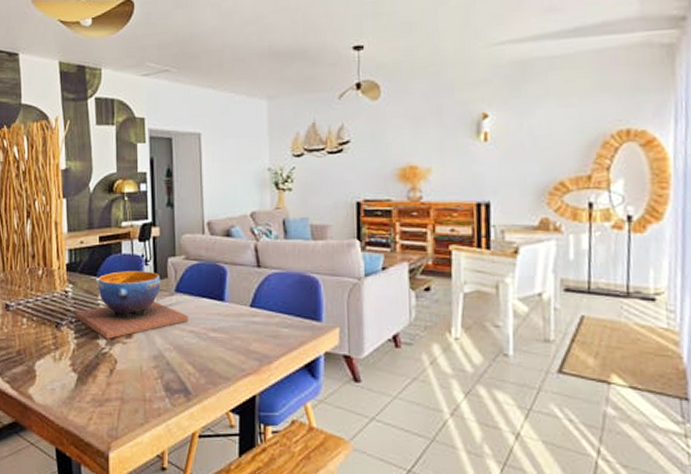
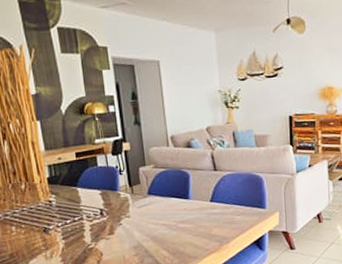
decorative bowl: present [75,271,189,339] -> none [60,179,161,237]

